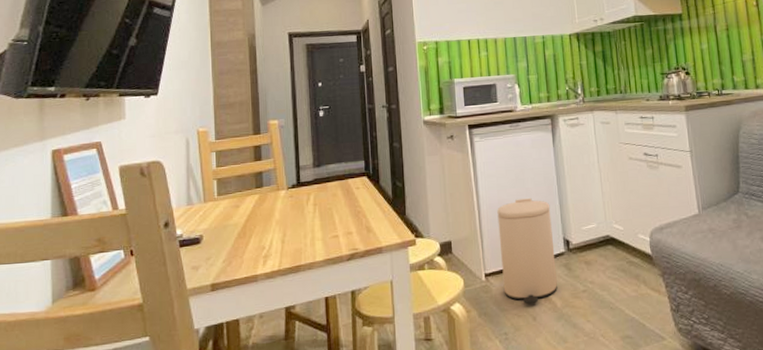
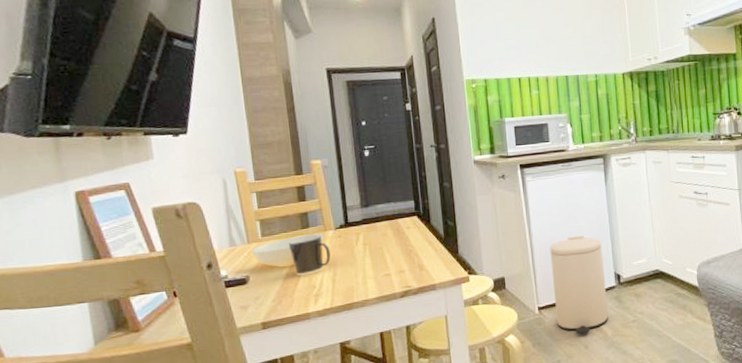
bowl: none [206,193,277,228] -> present [251,234,325,268]
mug: none [242,195,282,236] -> present [288,235,331,276]

